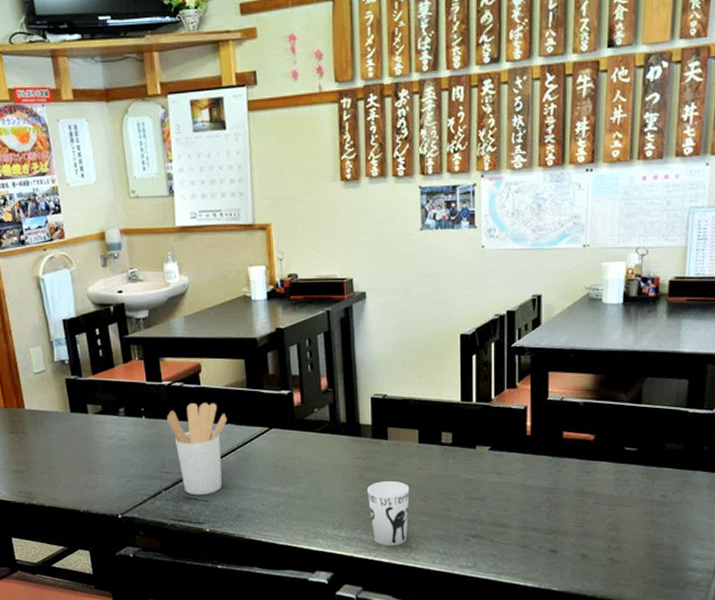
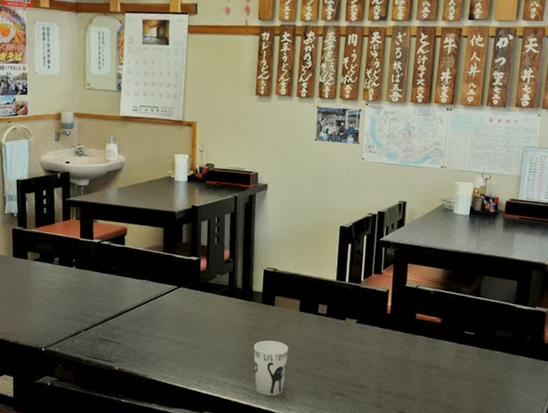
utensil holder: present [167,403,227,496] -> none [93,260,144,338]

